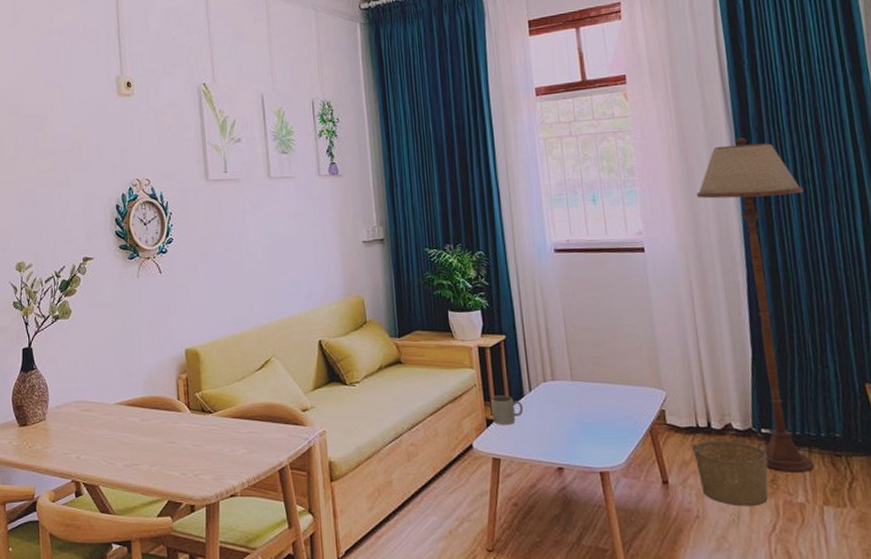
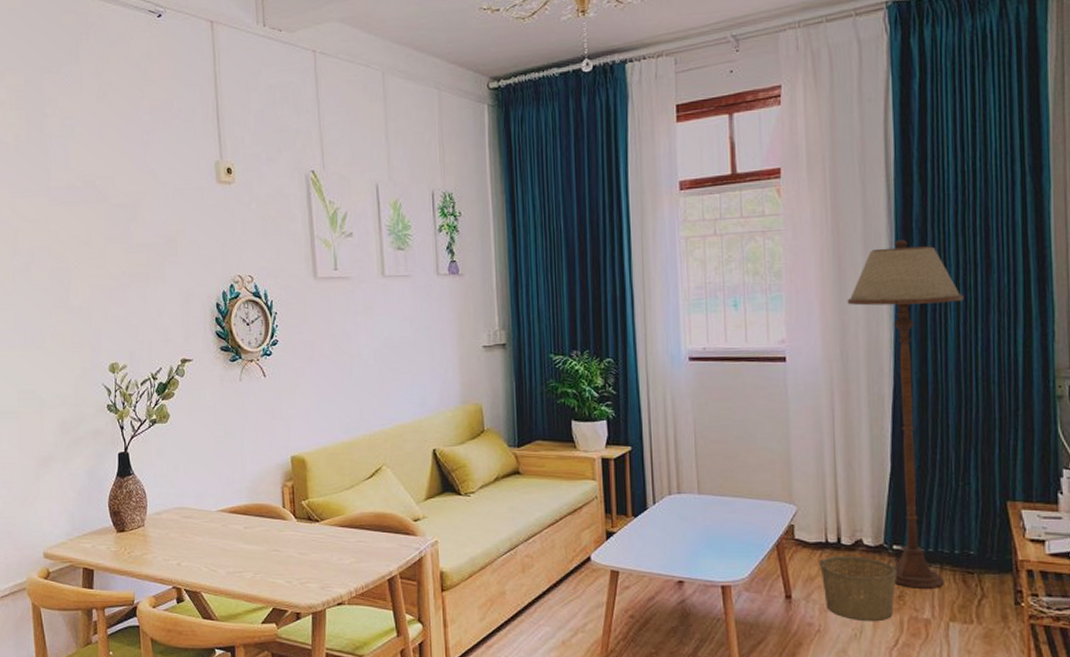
mug: present [490,396,524,425] -> none [611,508,646,538]

